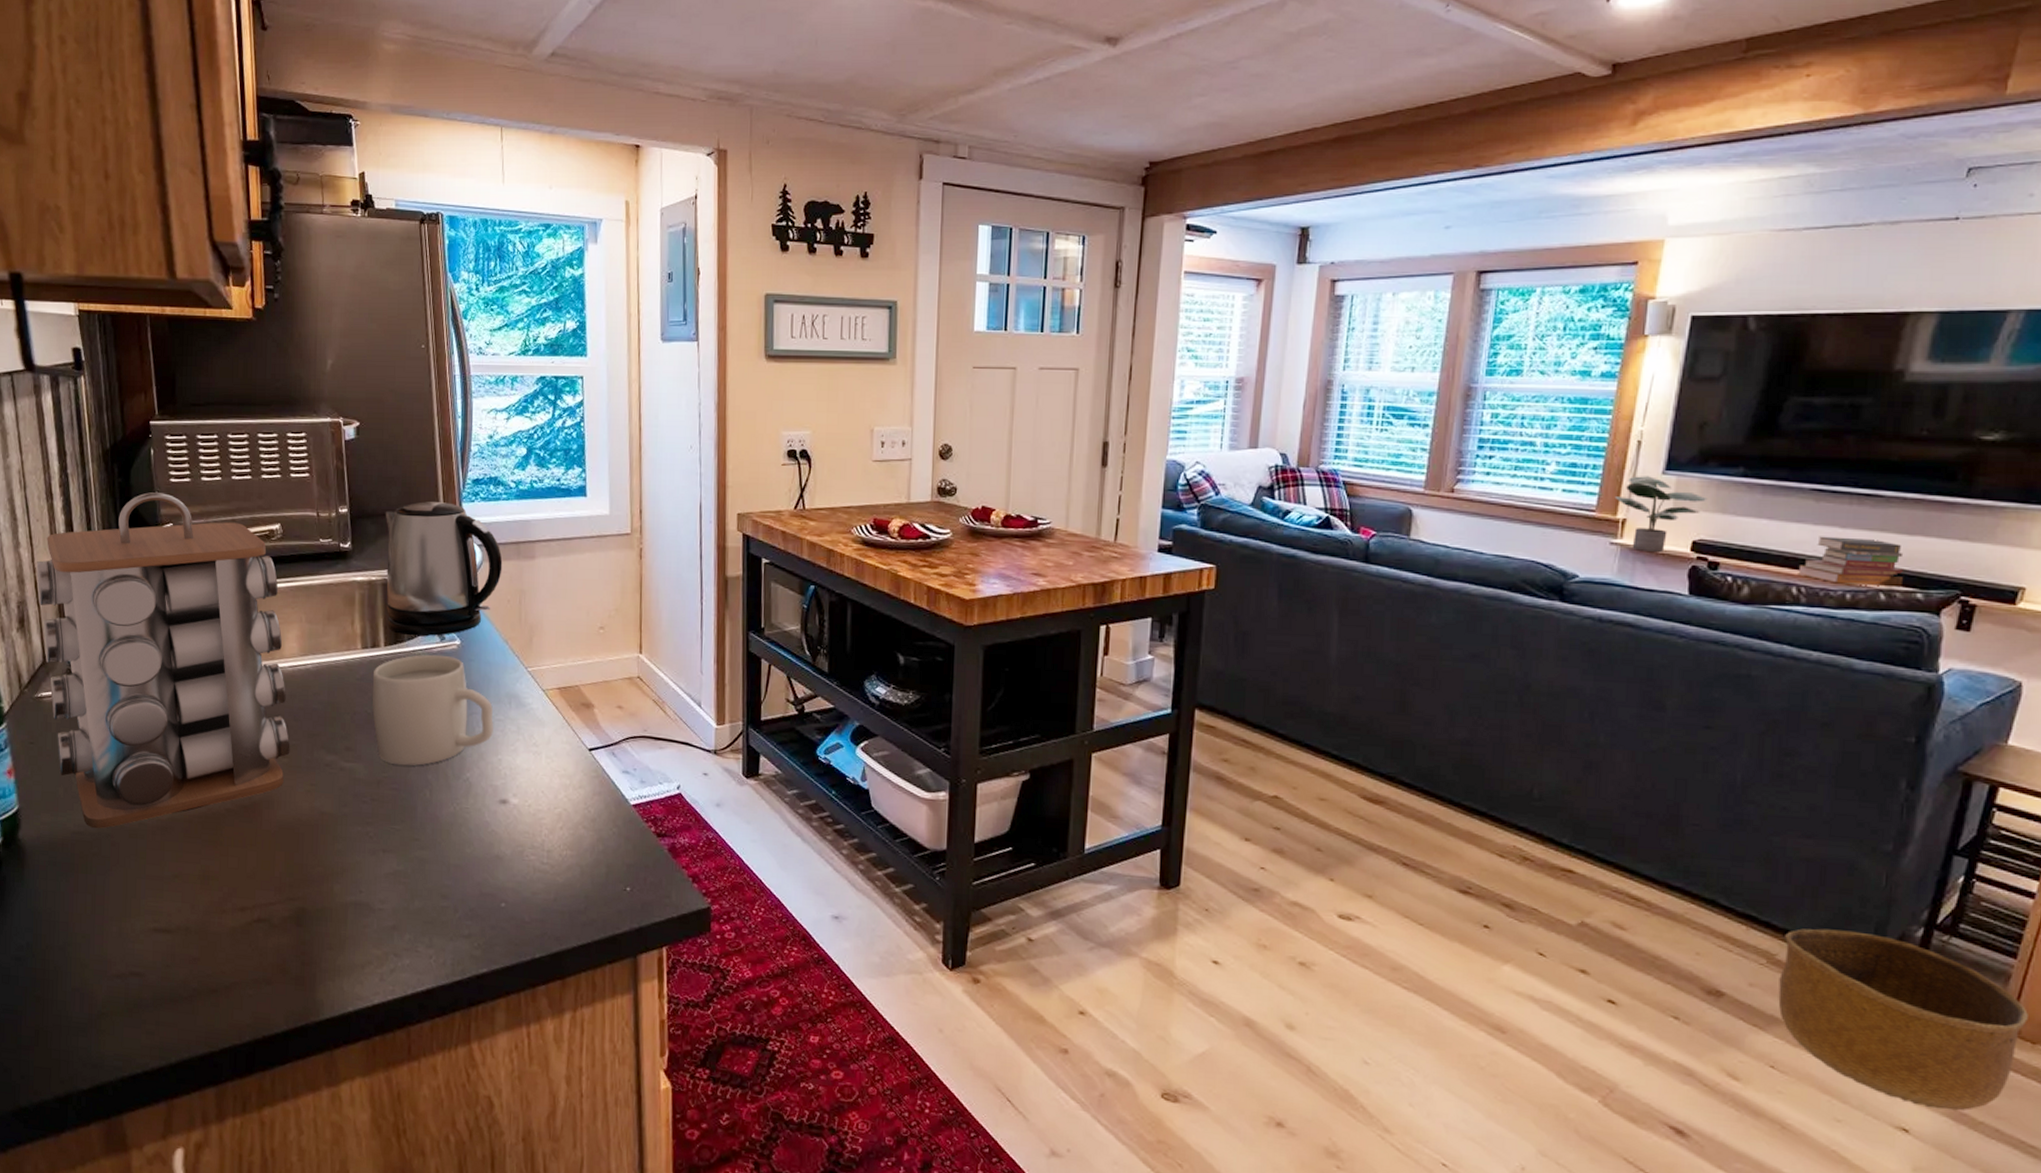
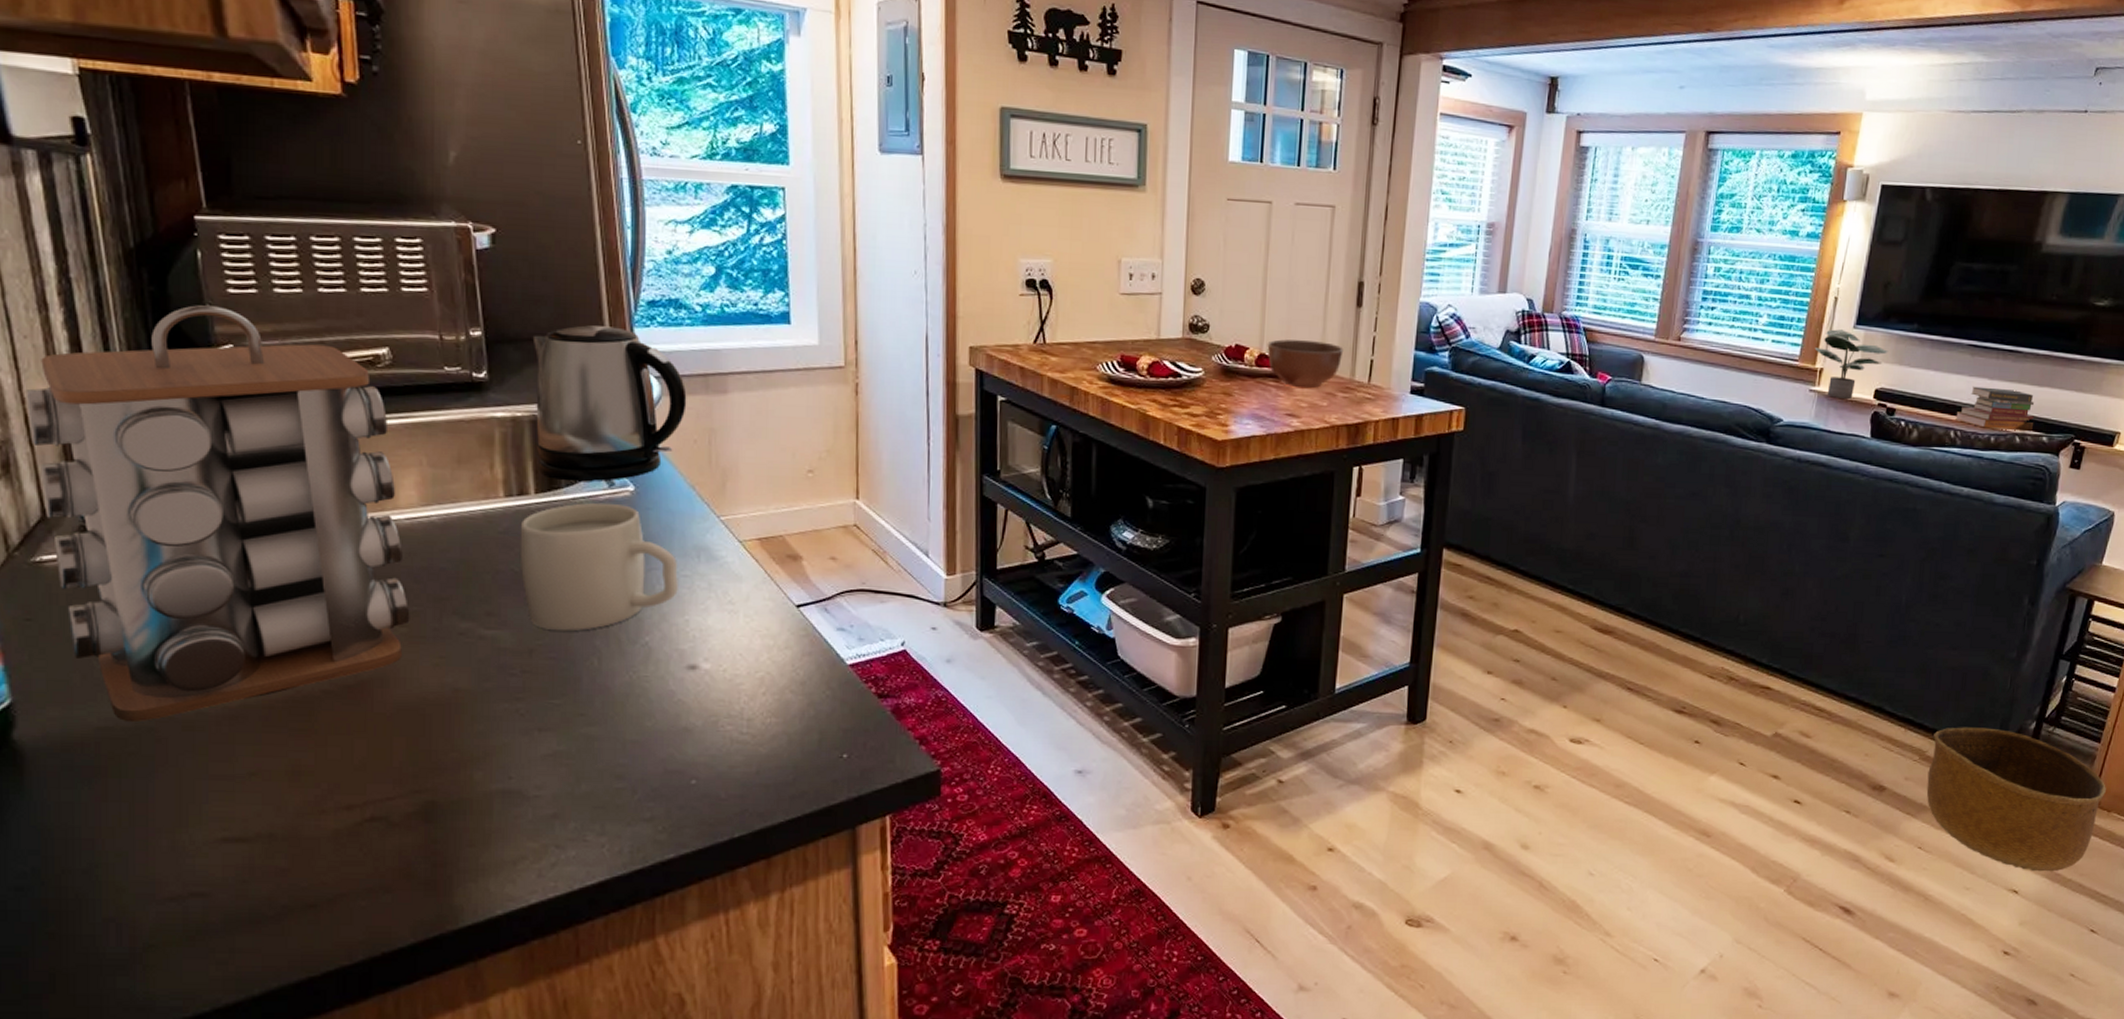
bowl: none [1013,500,1089,548] -> present [1267,339,1344,389]

